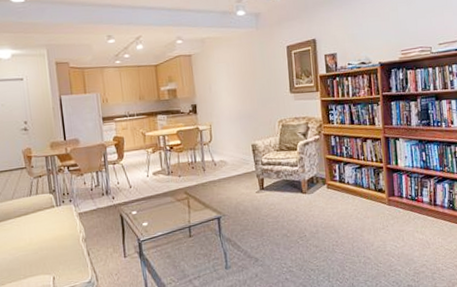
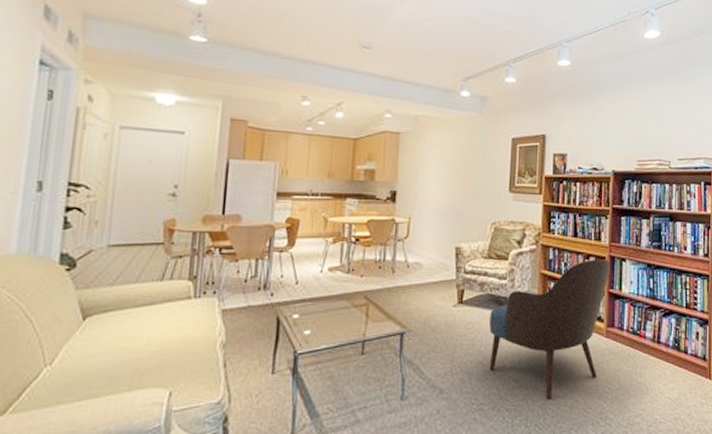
armchair: none [287,139,386,259] -> present [489,258,609,400]

